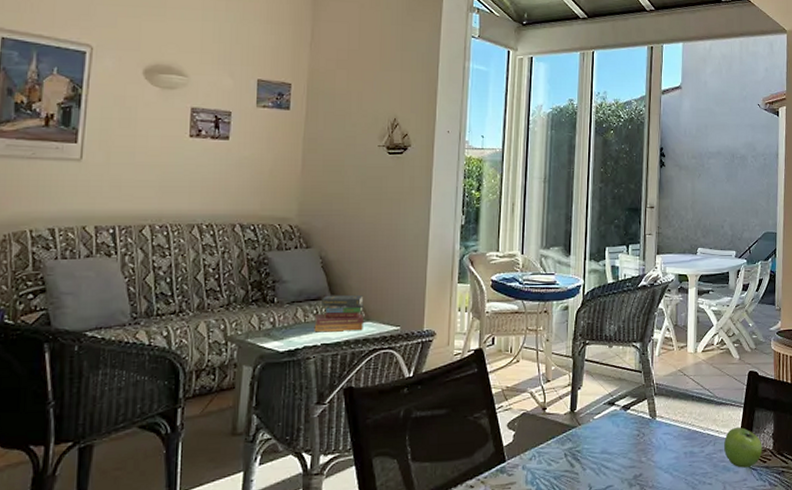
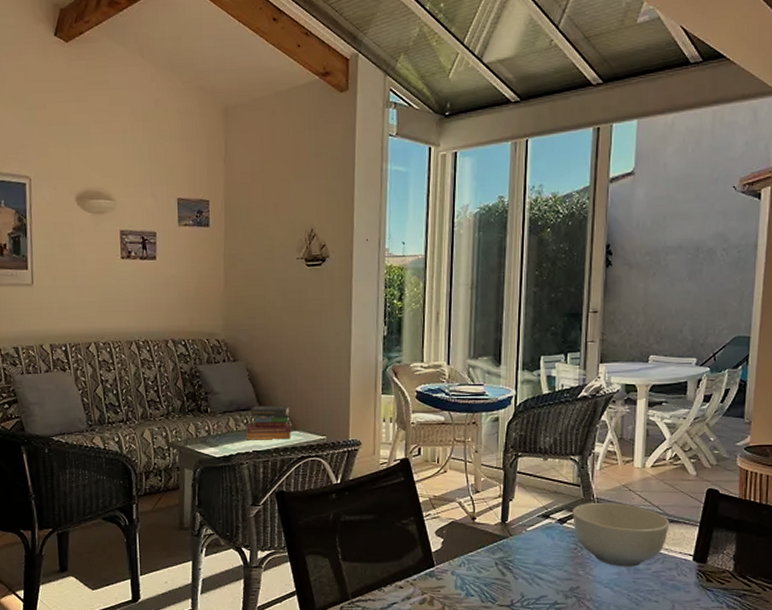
bowl: none [635,387,719,451] -> present [572,502,670,567]
fruit: present [723,427,763,468] -> none [673,546,721,588]

